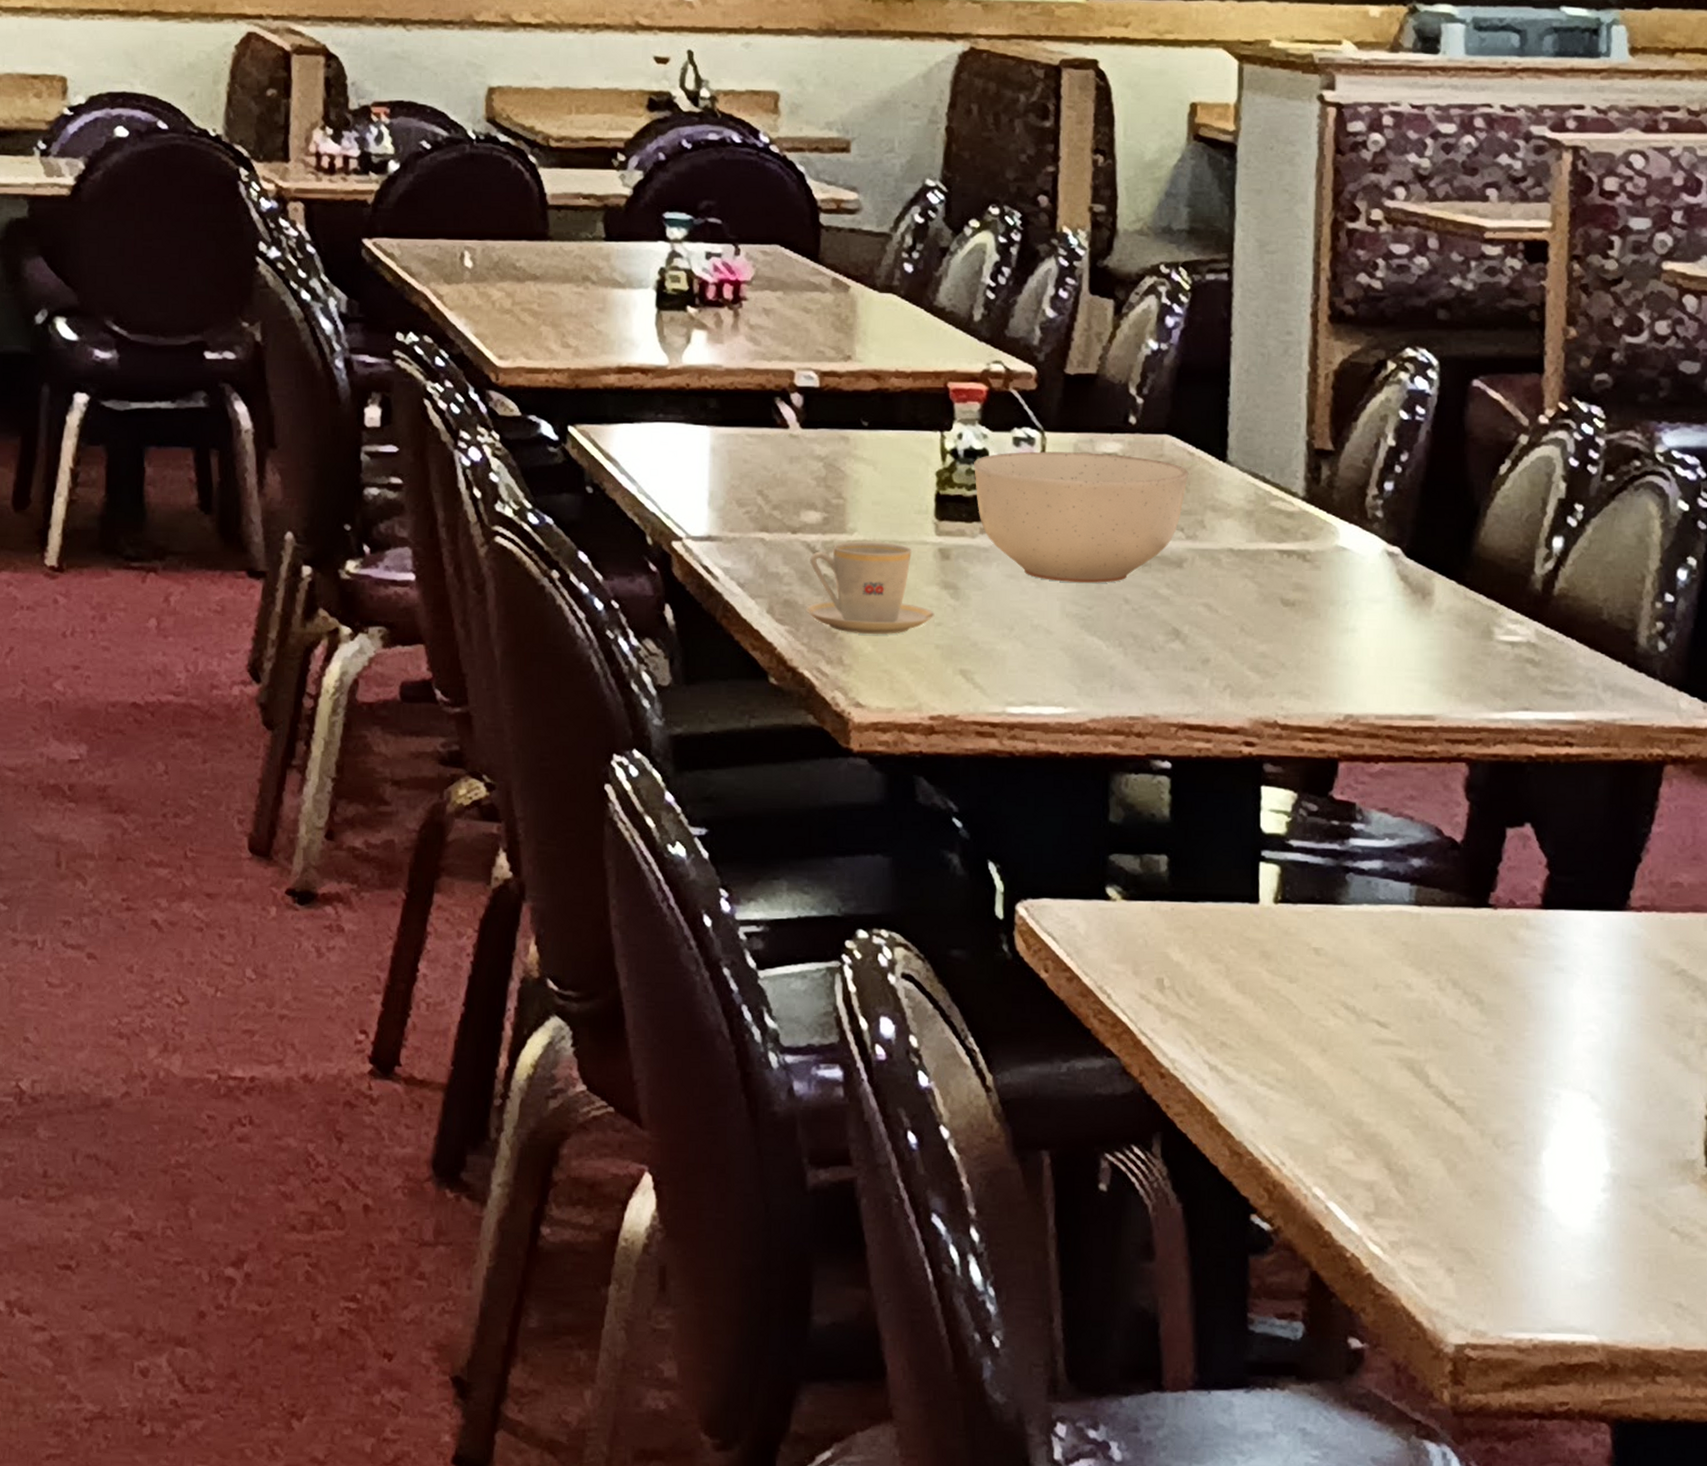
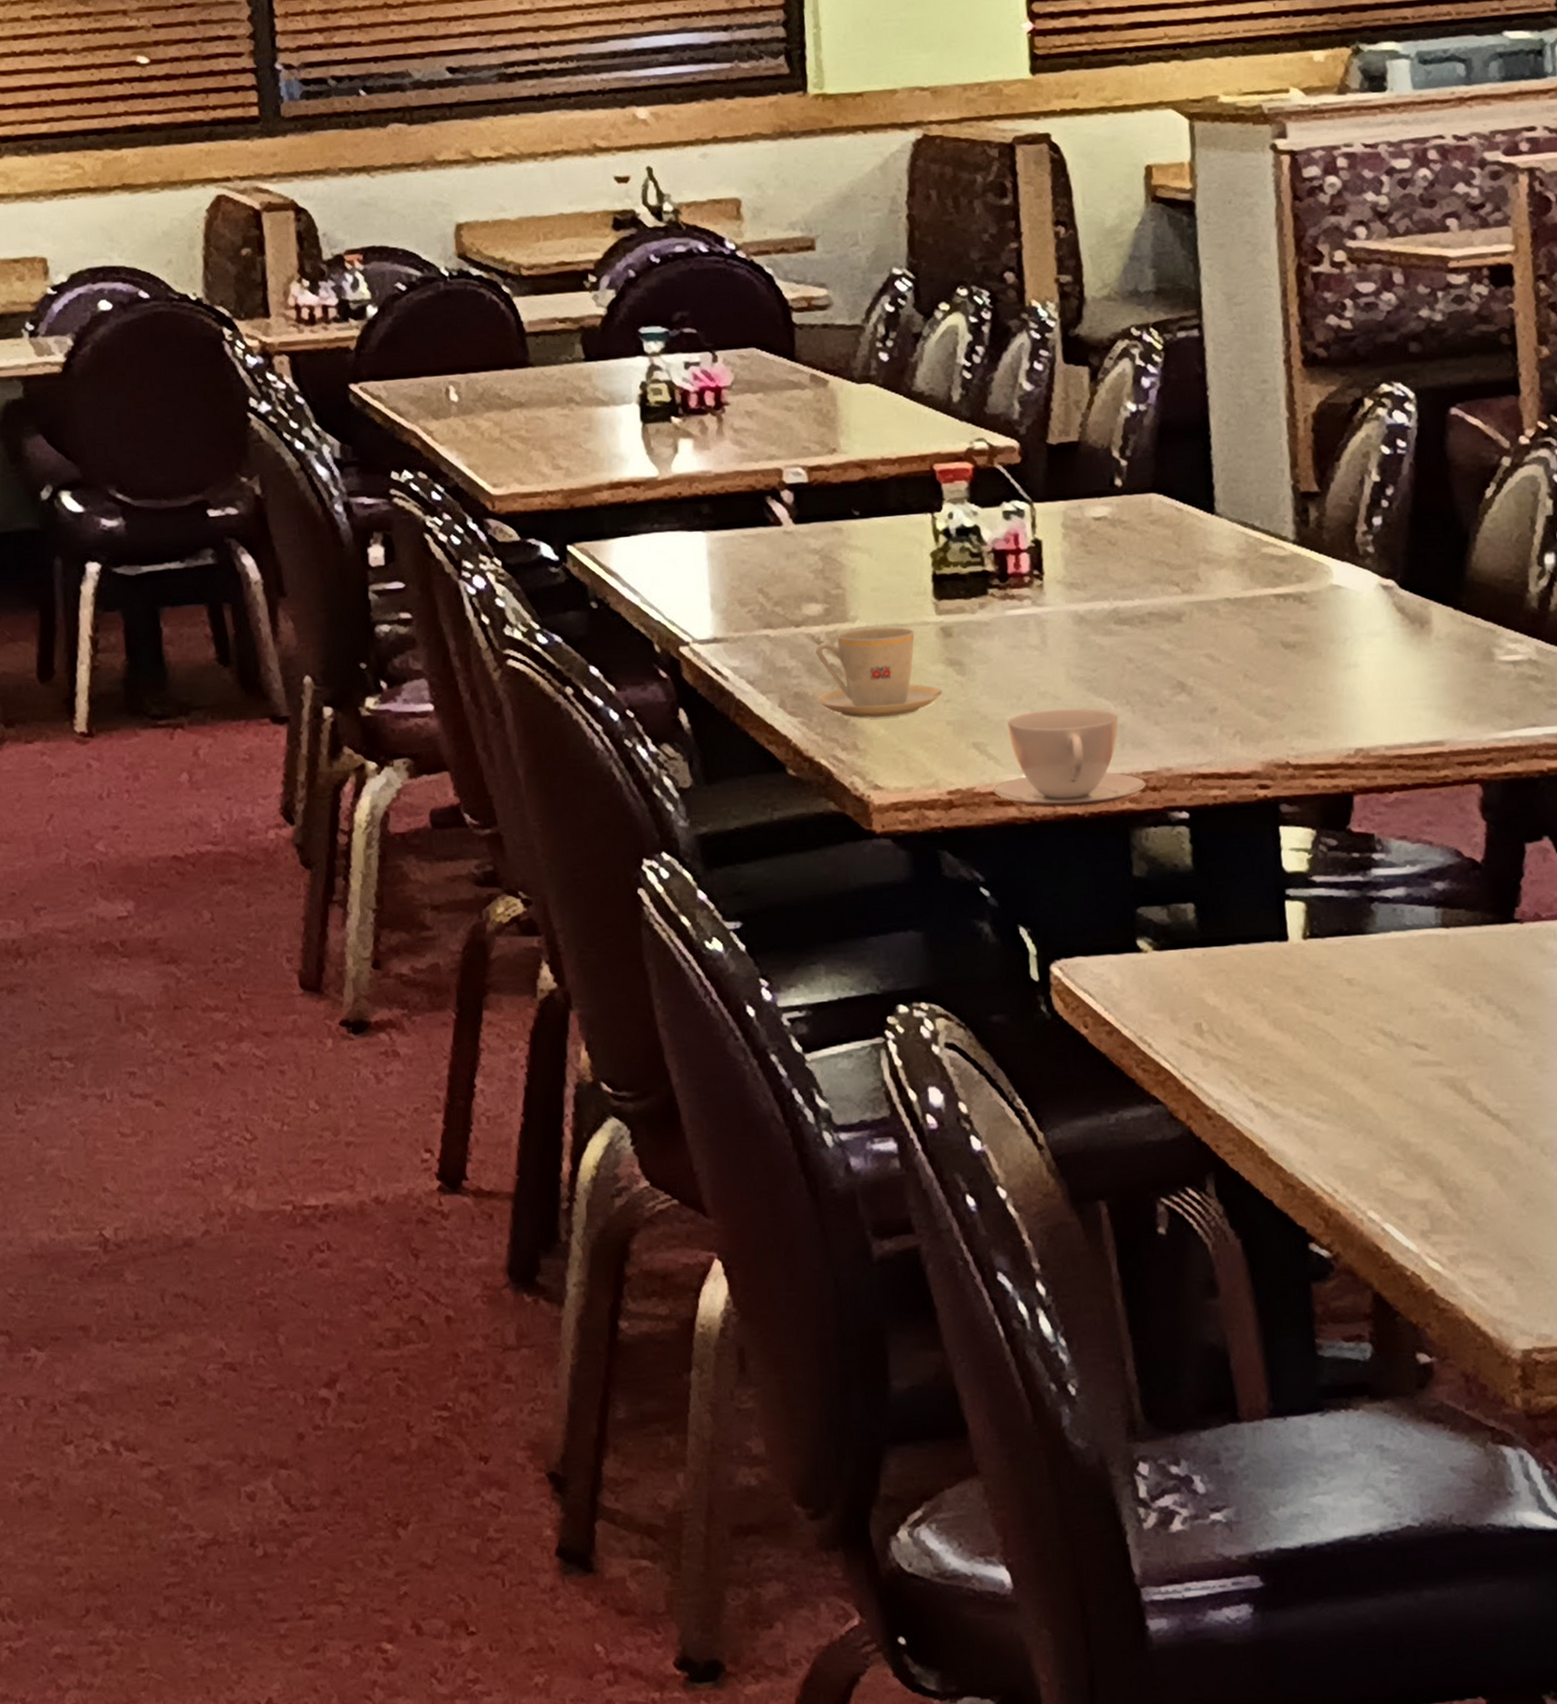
bowl: present [974,451,1189,583] -> none [967,518,1179,648]
teacup: none [976,643,1131,745] -> present [993,708,1146,807]

